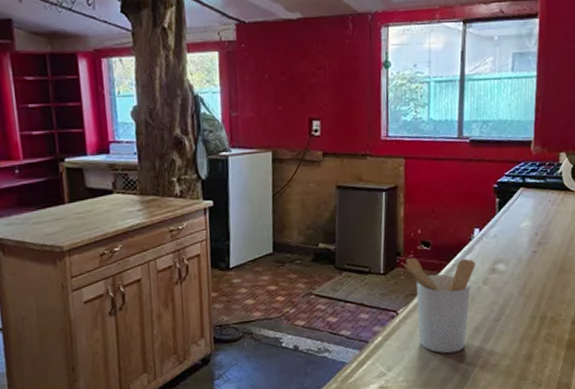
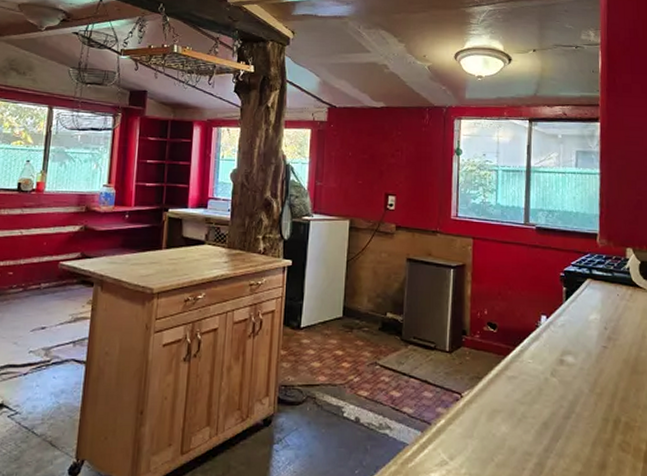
utensil holder: present [401,257,475,354] -> none [467,338,543,449]

